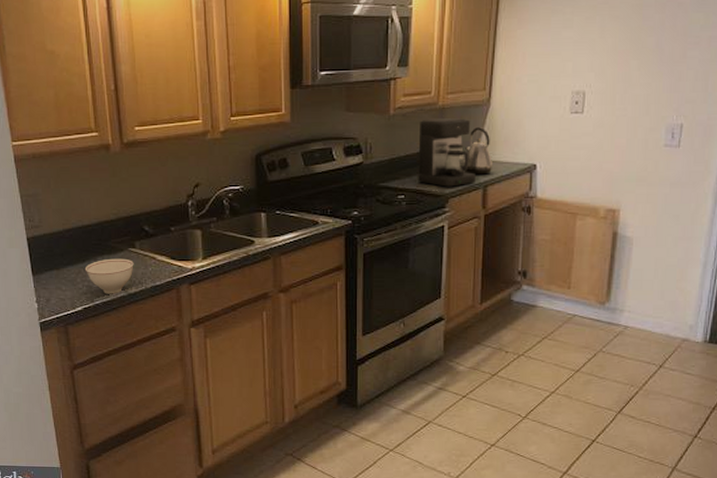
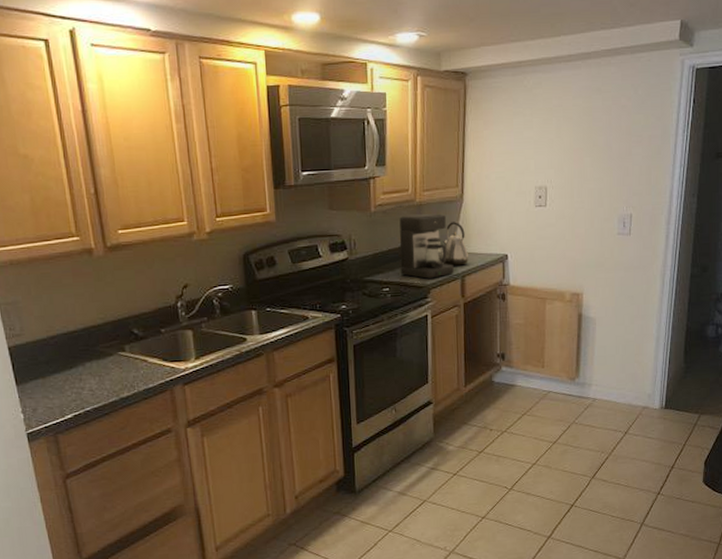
bowl: present [84,258,134,294] -> none [72,362,125,400]

